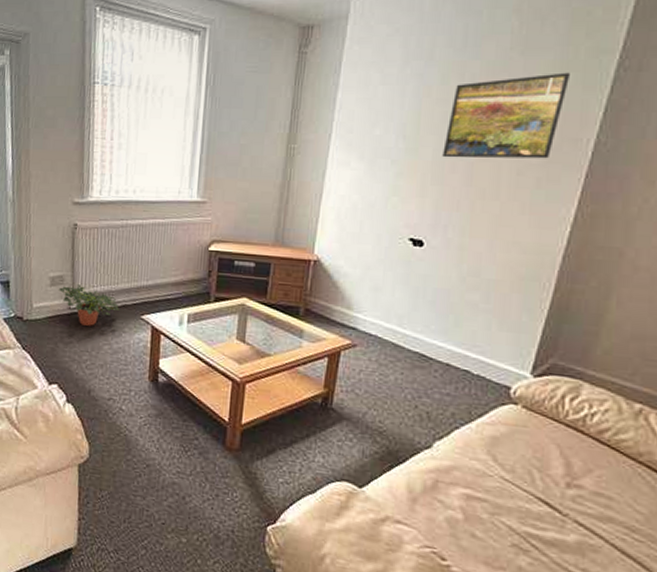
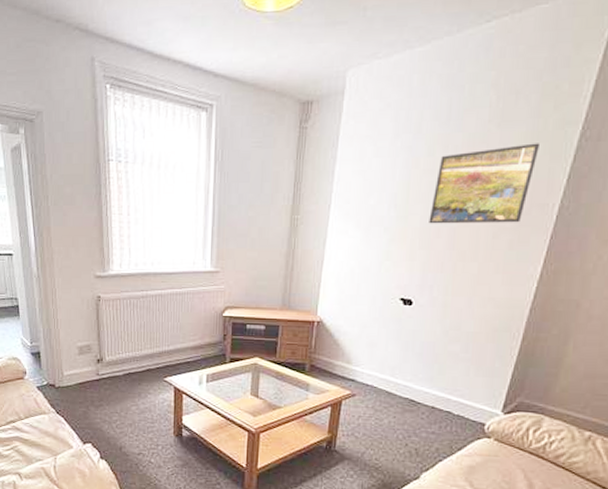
potted plant: present [59,284,120,326] -> none [87,352,145,390]

